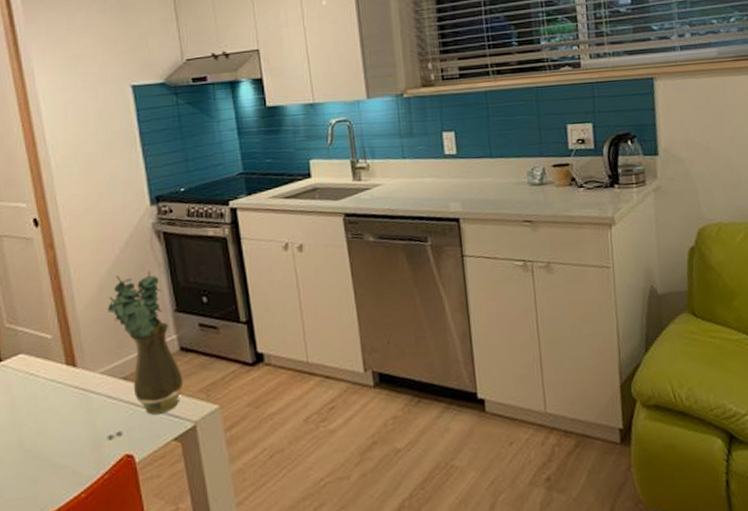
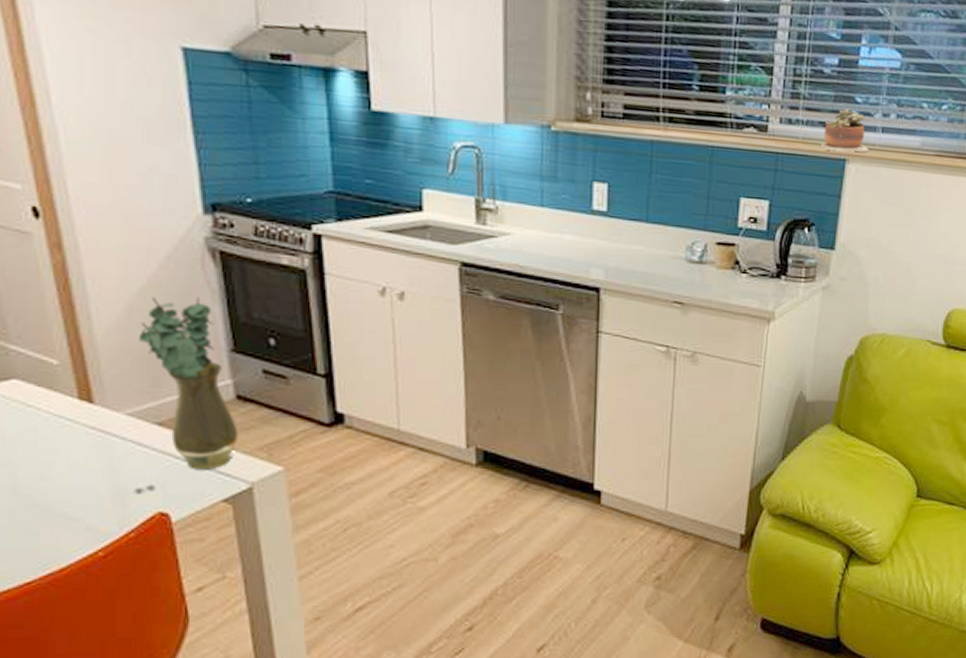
succulent plant: none [628,36,673,75] -> present [820,108,869,153]

